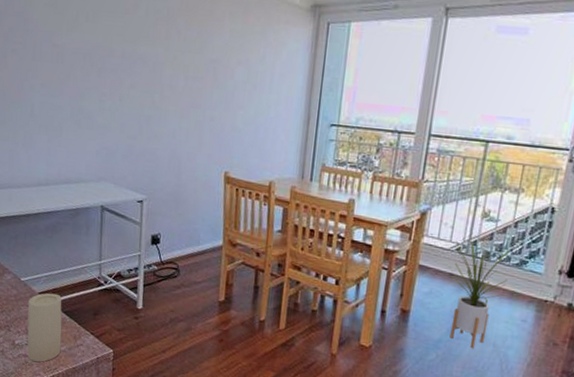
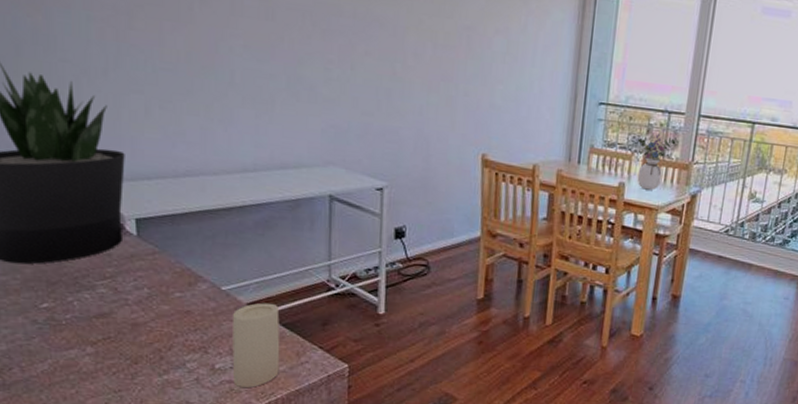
bouquet: none [366,147,410,207] -> present [637,127,680,191]
house plant: present [449,237,510,349] -> none [718,219,774,330]

